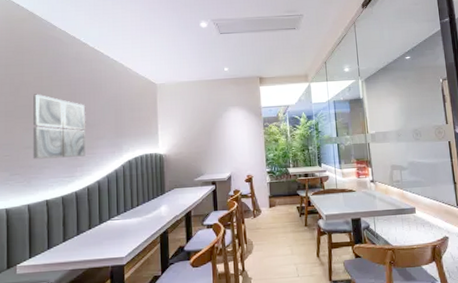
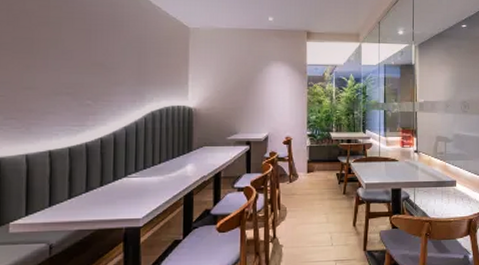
wall art: present [32,94,86,159] -> none [34,25,102,103]

